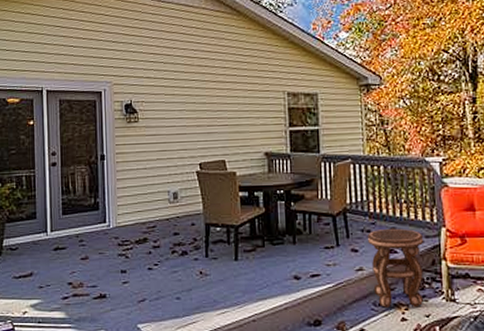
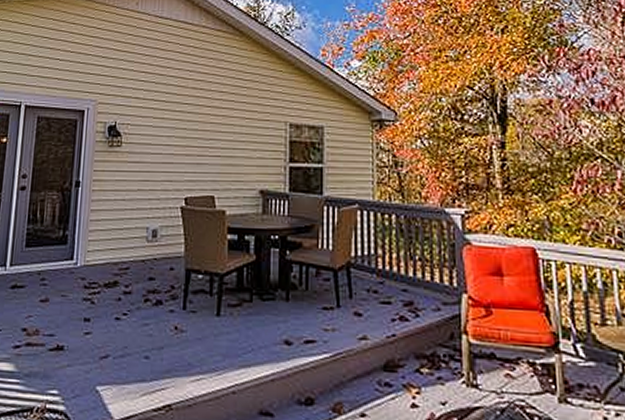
side table: present [367,228,424,308] -> none [373,290,441,392]

